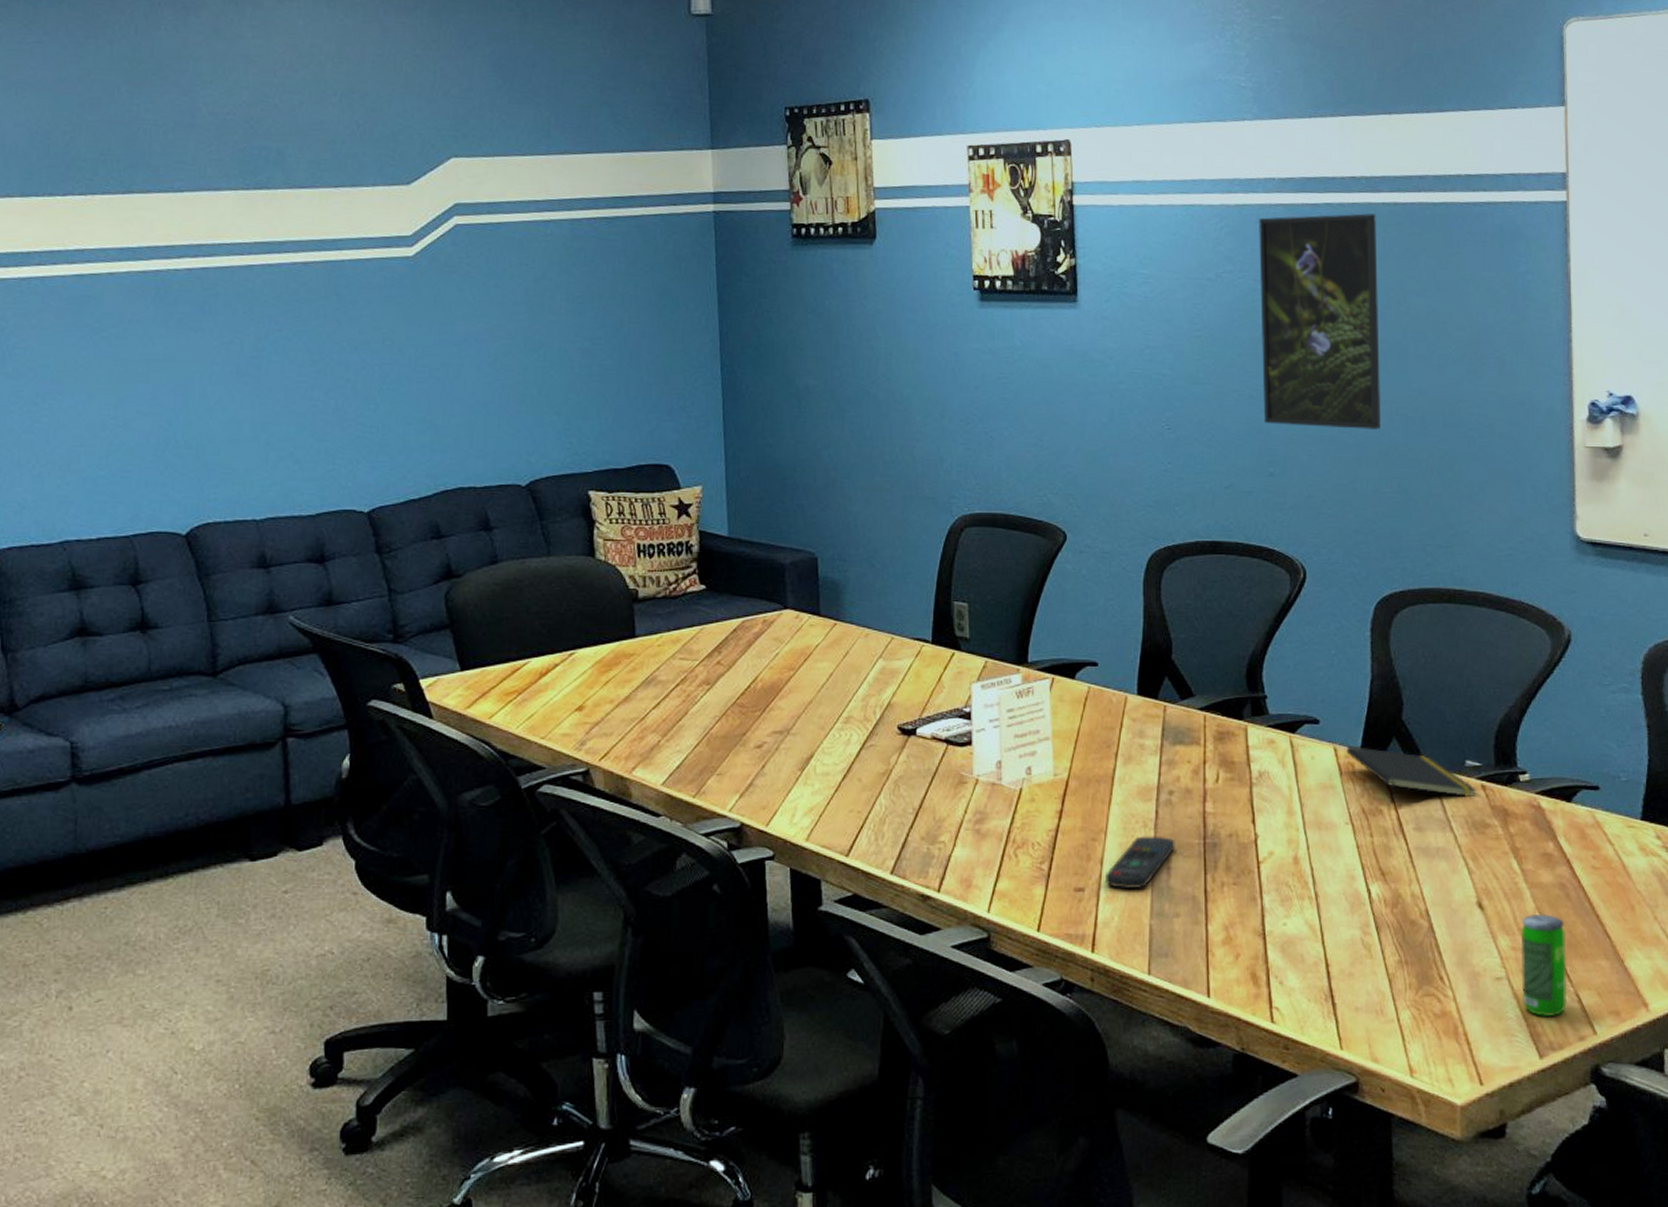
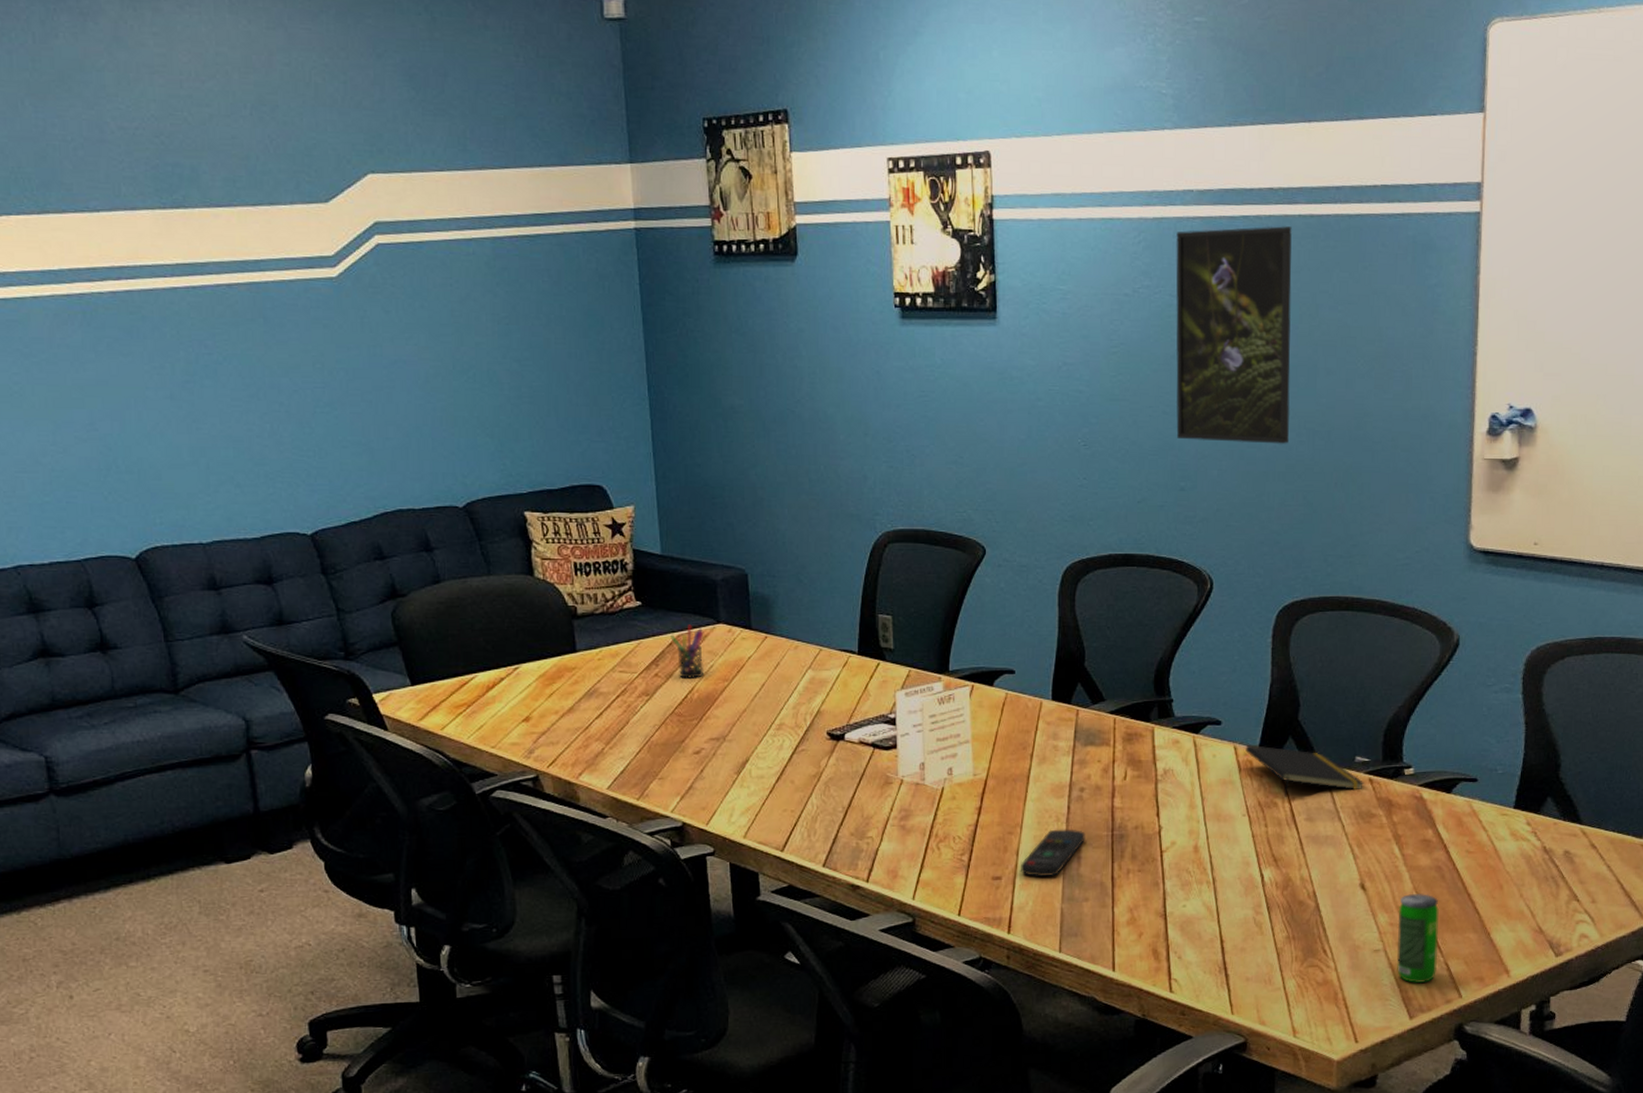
pen holder: none [735,610,770,668] -> present [670,624,704,680]

